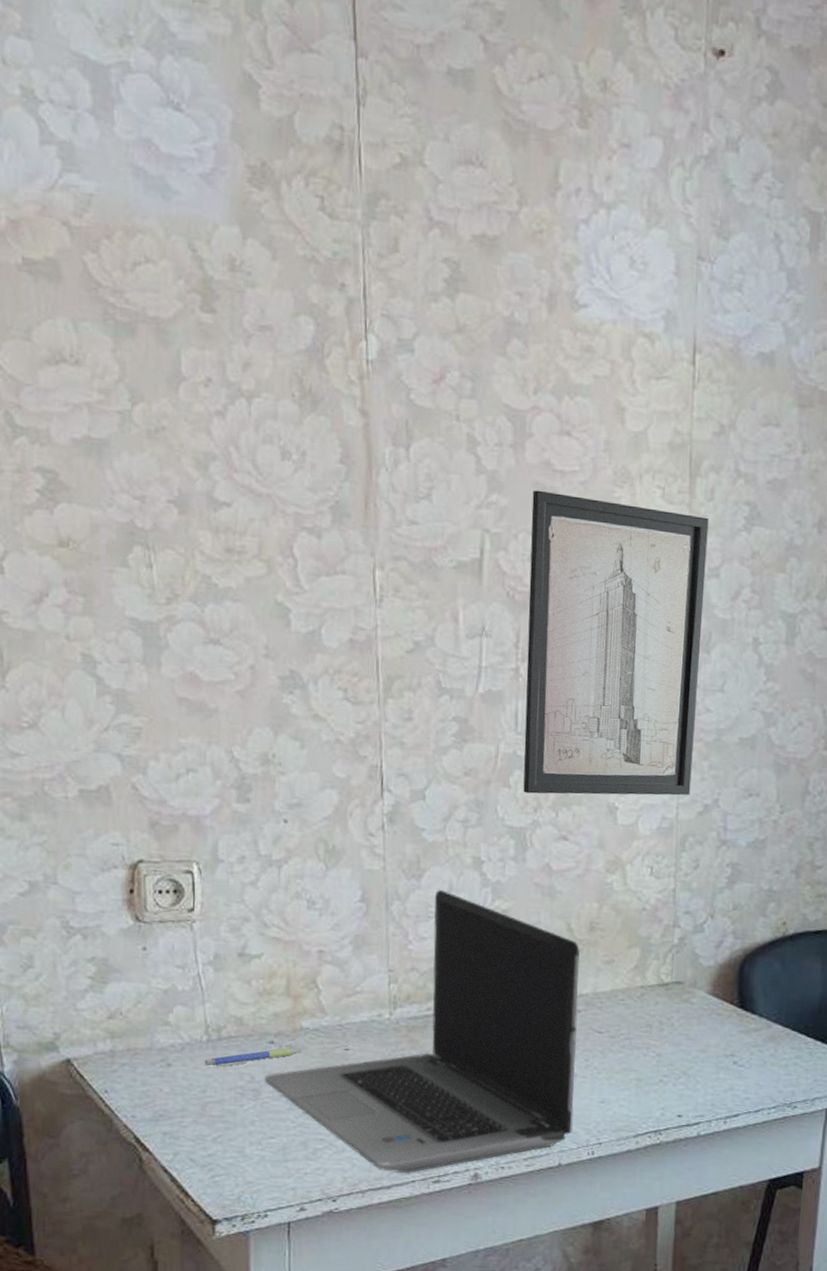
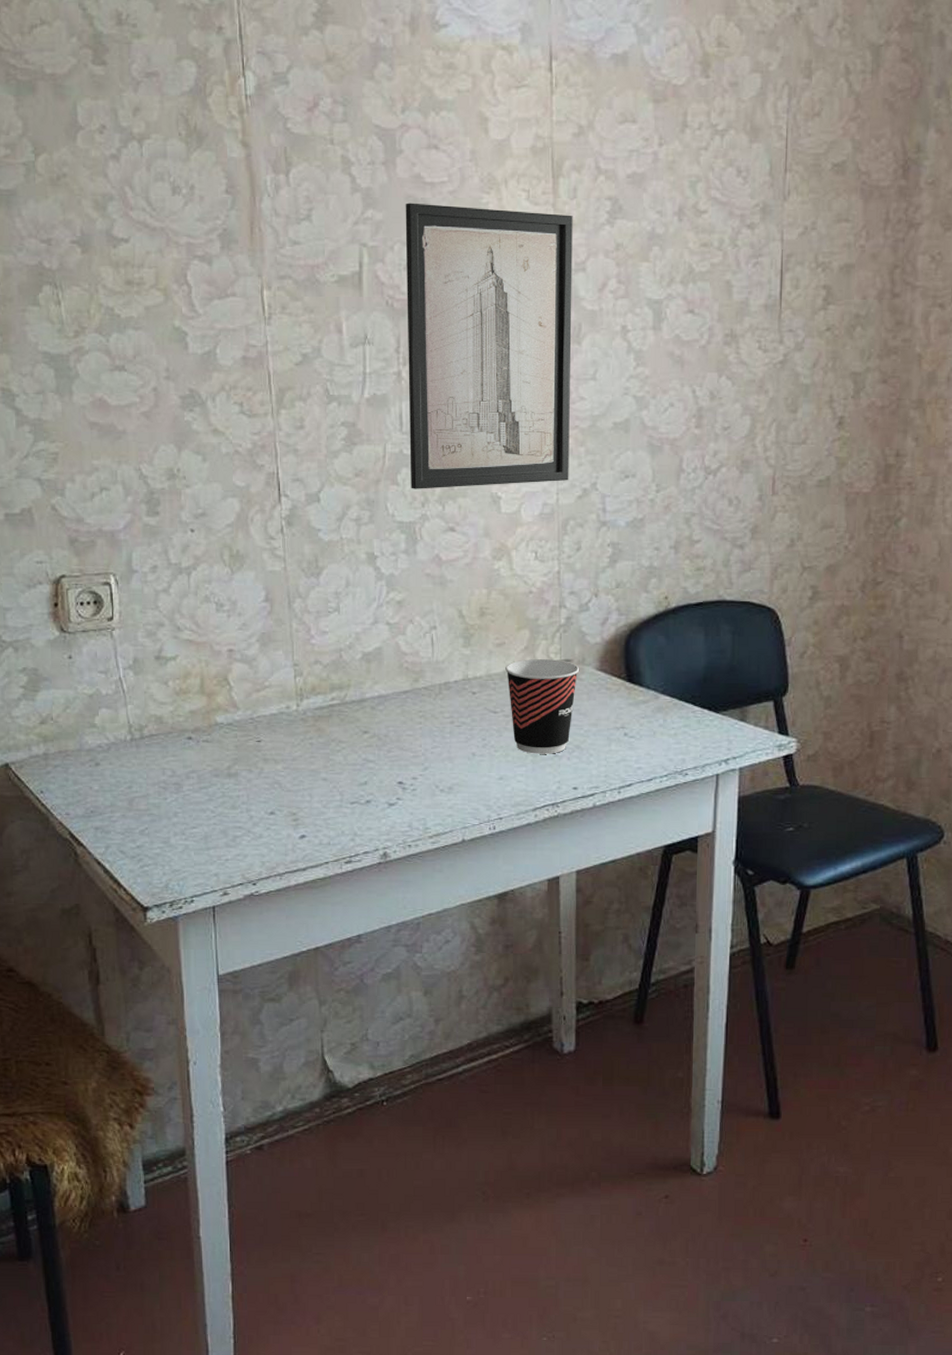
pen: present [204,1047,303,1067] -> none [129,742,219,764]
laptop computer: present [265,890,580,1173] -> none [185,586,474,855]
cup: none [613,978,691,1079] -> present [505,658,580,754]

